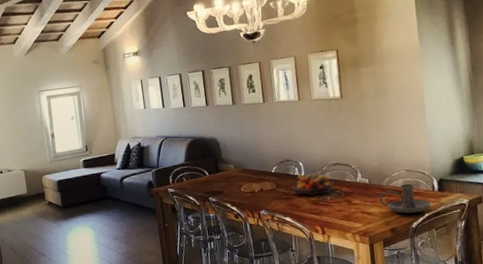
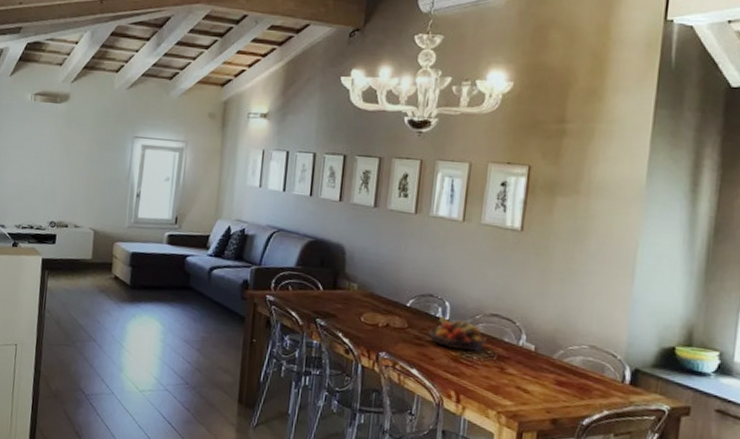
candle holder: present [379,183,431,214] -> none [544,363,615,407]

